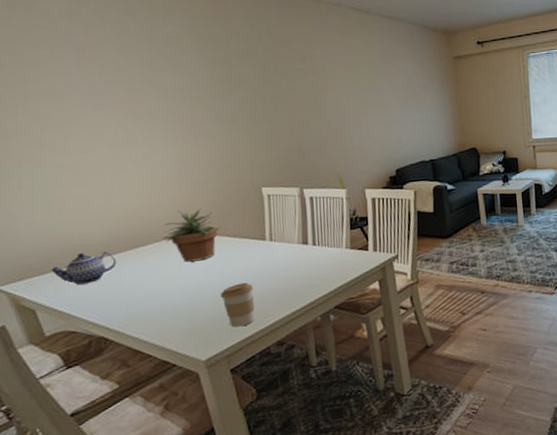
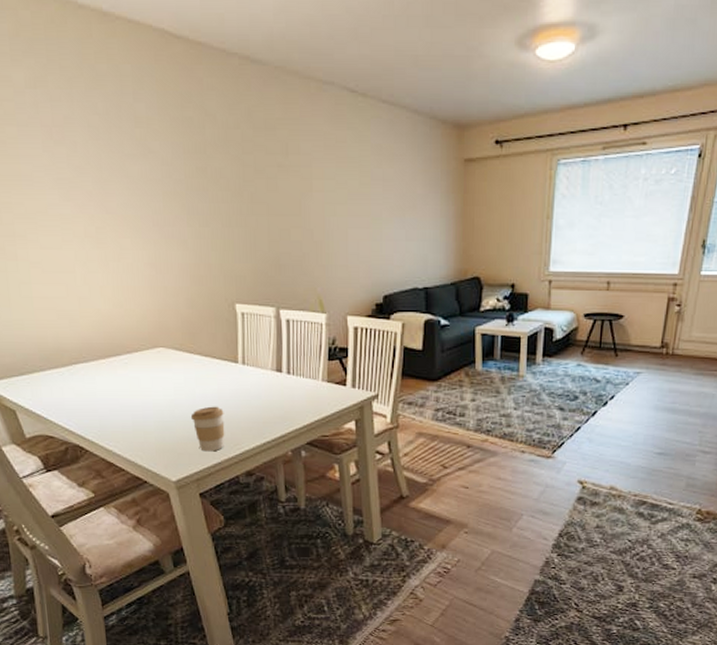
teapot: present [52,251,117,285] -> none [29,358,90,390]
potted plant: present [162,208,226,262] -> none [134,320,198,378]

